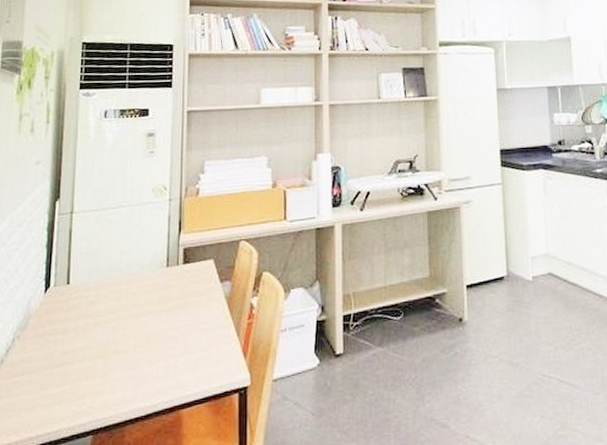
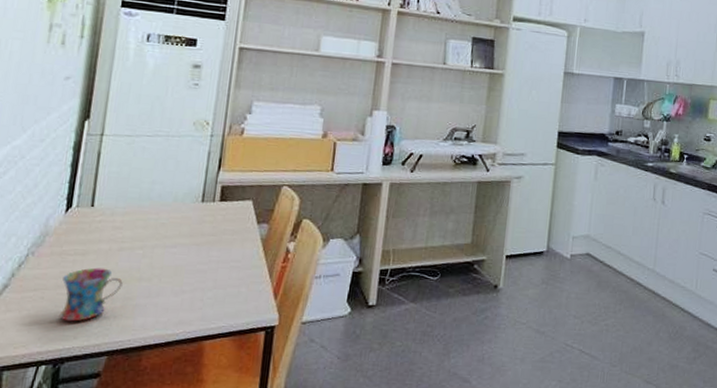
mug: none [46,344,101,403] -> present [59,267,123,322]

